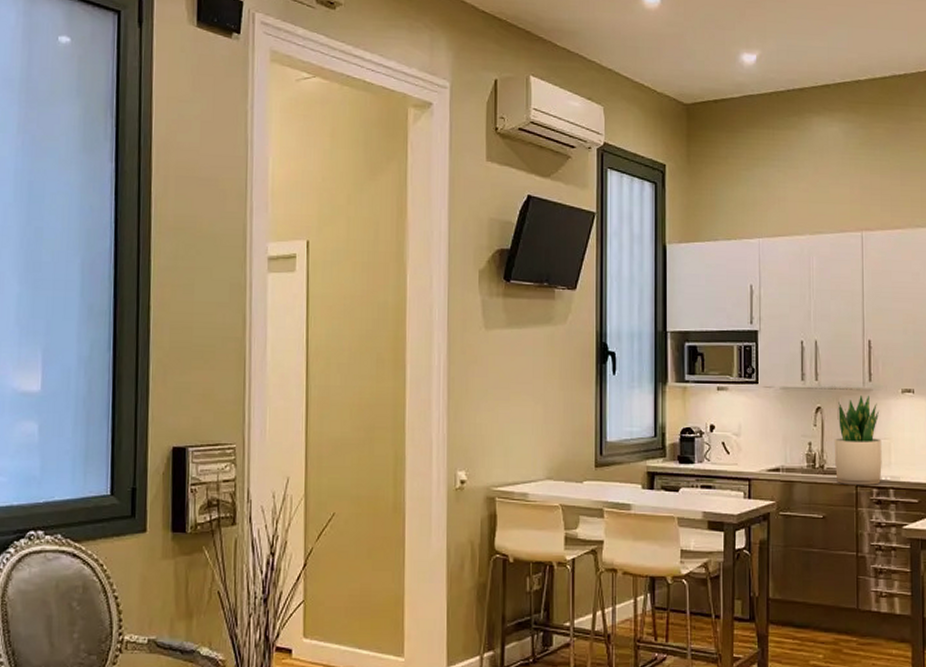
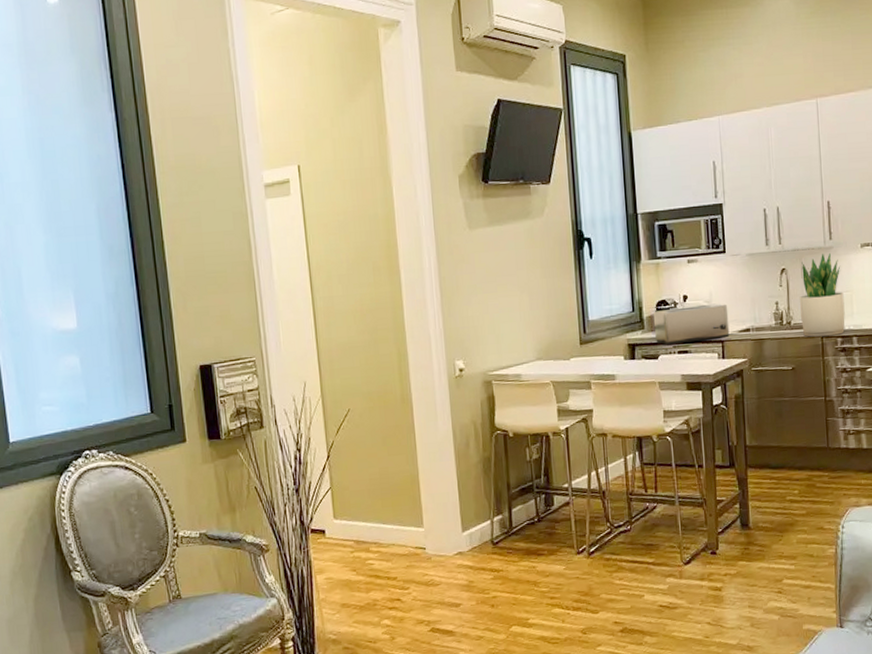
toaster: none [676,437,758,478] -> present [653,303,730,346]

